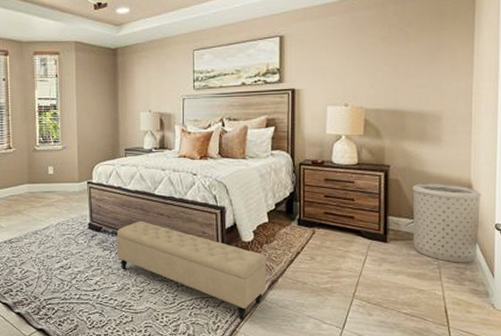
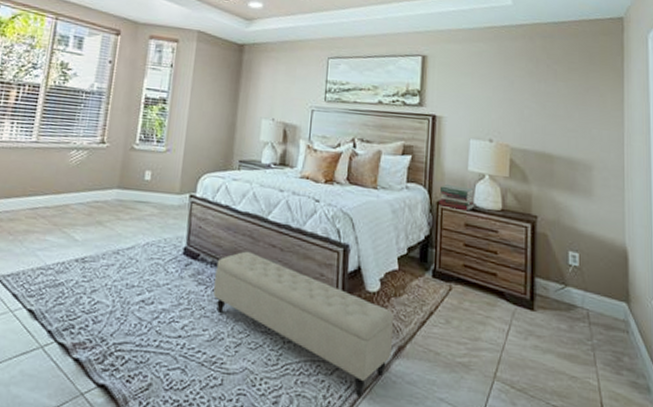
books: none [301,148,333,169] -> present [439,184,475,212]
laundry basket: present [411,183,482,263] -> none [561,241,638,347]

